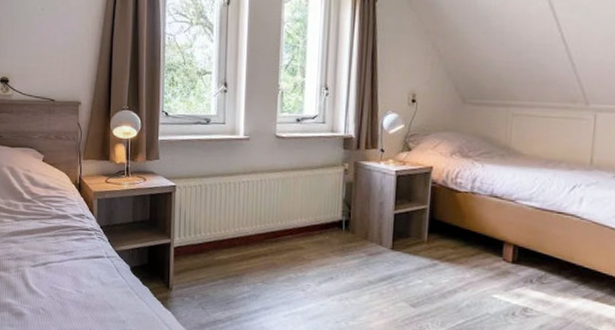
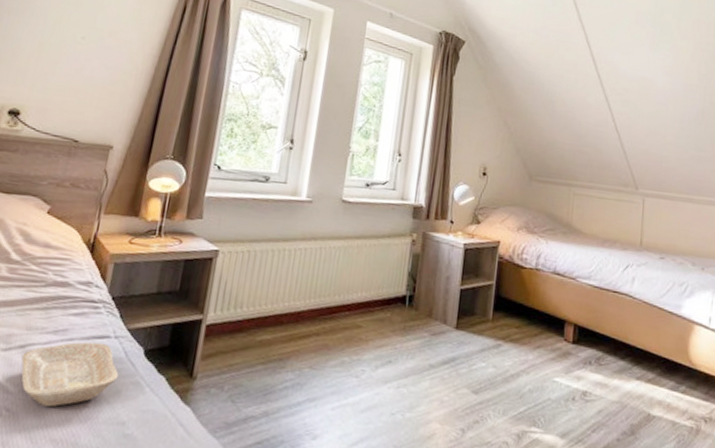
tray: none [45,261,114,309] -> present [21,342,119,408]

